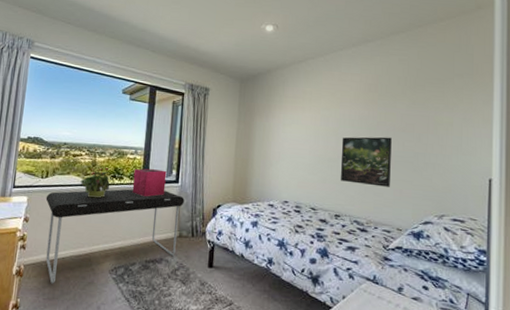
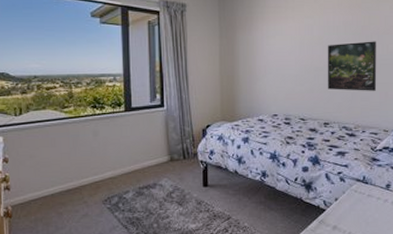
desk: present [45,189,185,284] -> none [23,116,172,221]
potted plant: present [80,168,114,198] -> none [58,99,95,131]
storage bin: present [132,168,167,197] -> none [115,95,151,124]

